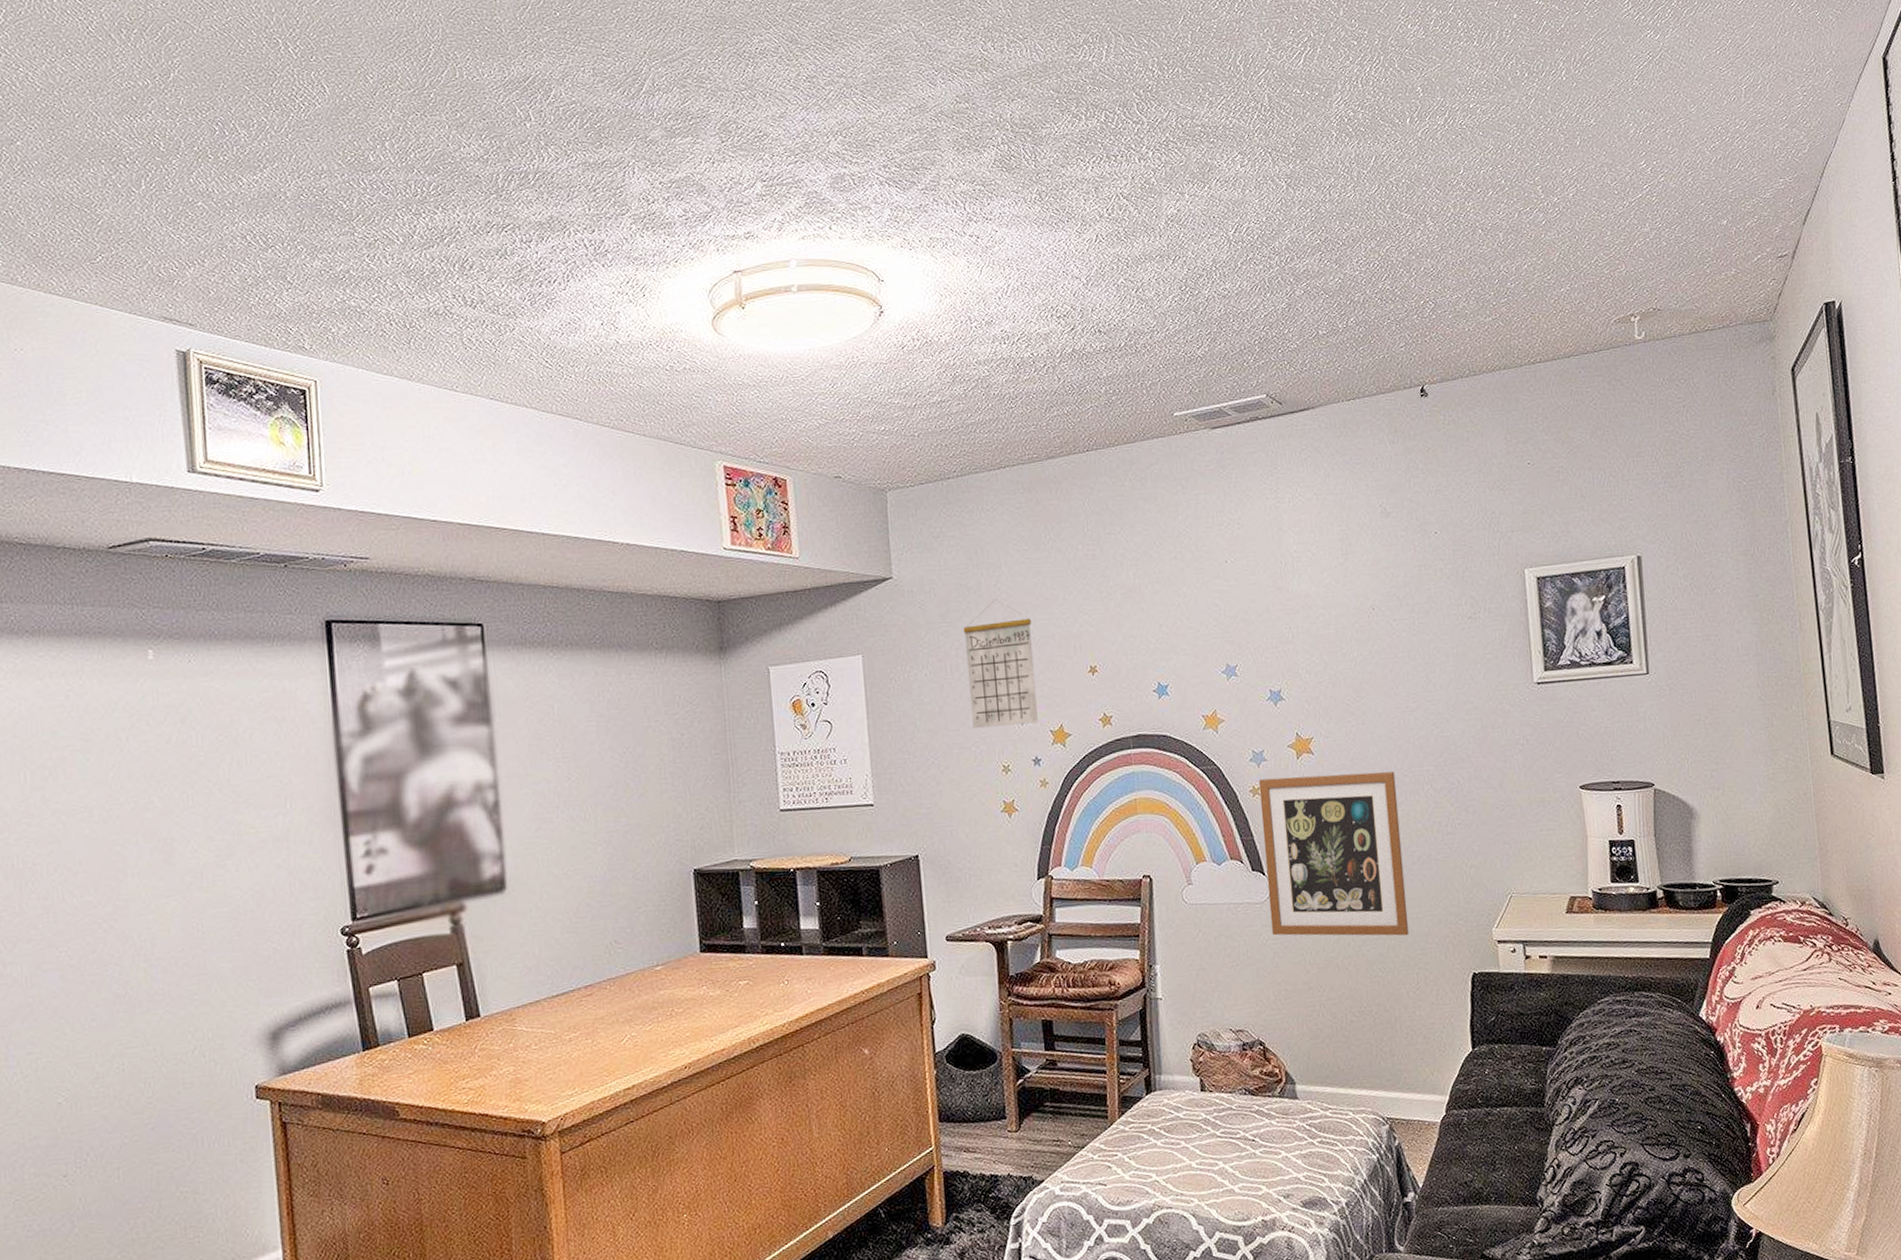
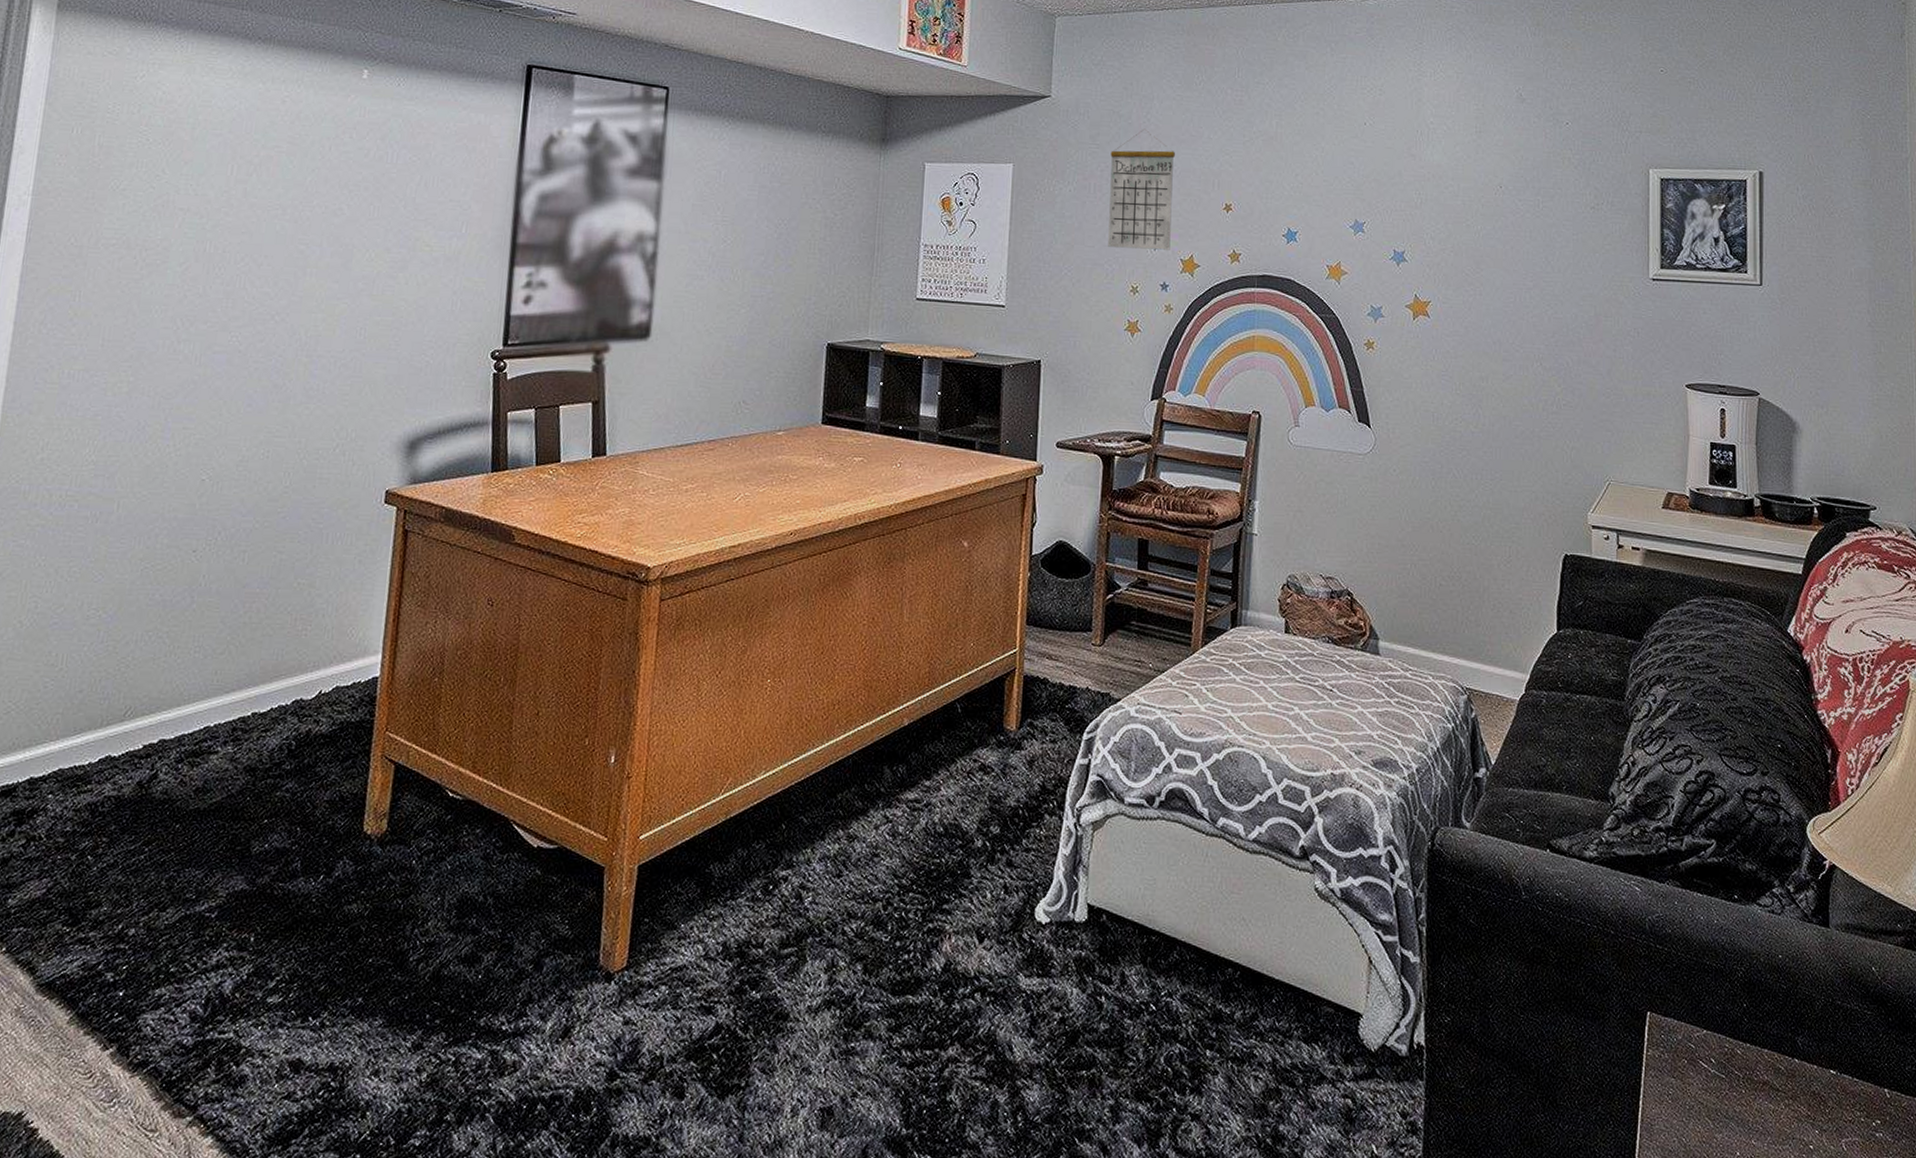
wall art: present [1258,772,1409,936] -> none [1371,334,1506,508]

